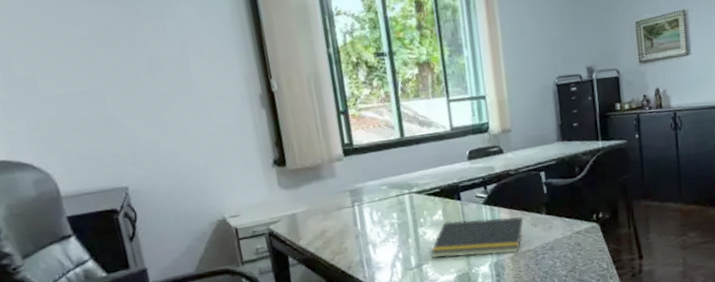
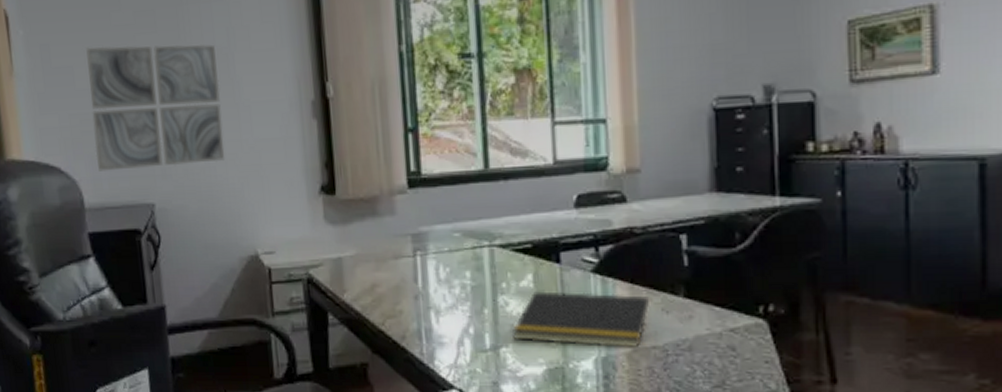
wall art: none [47,53,189,164] -> present [86,44,225,171]

